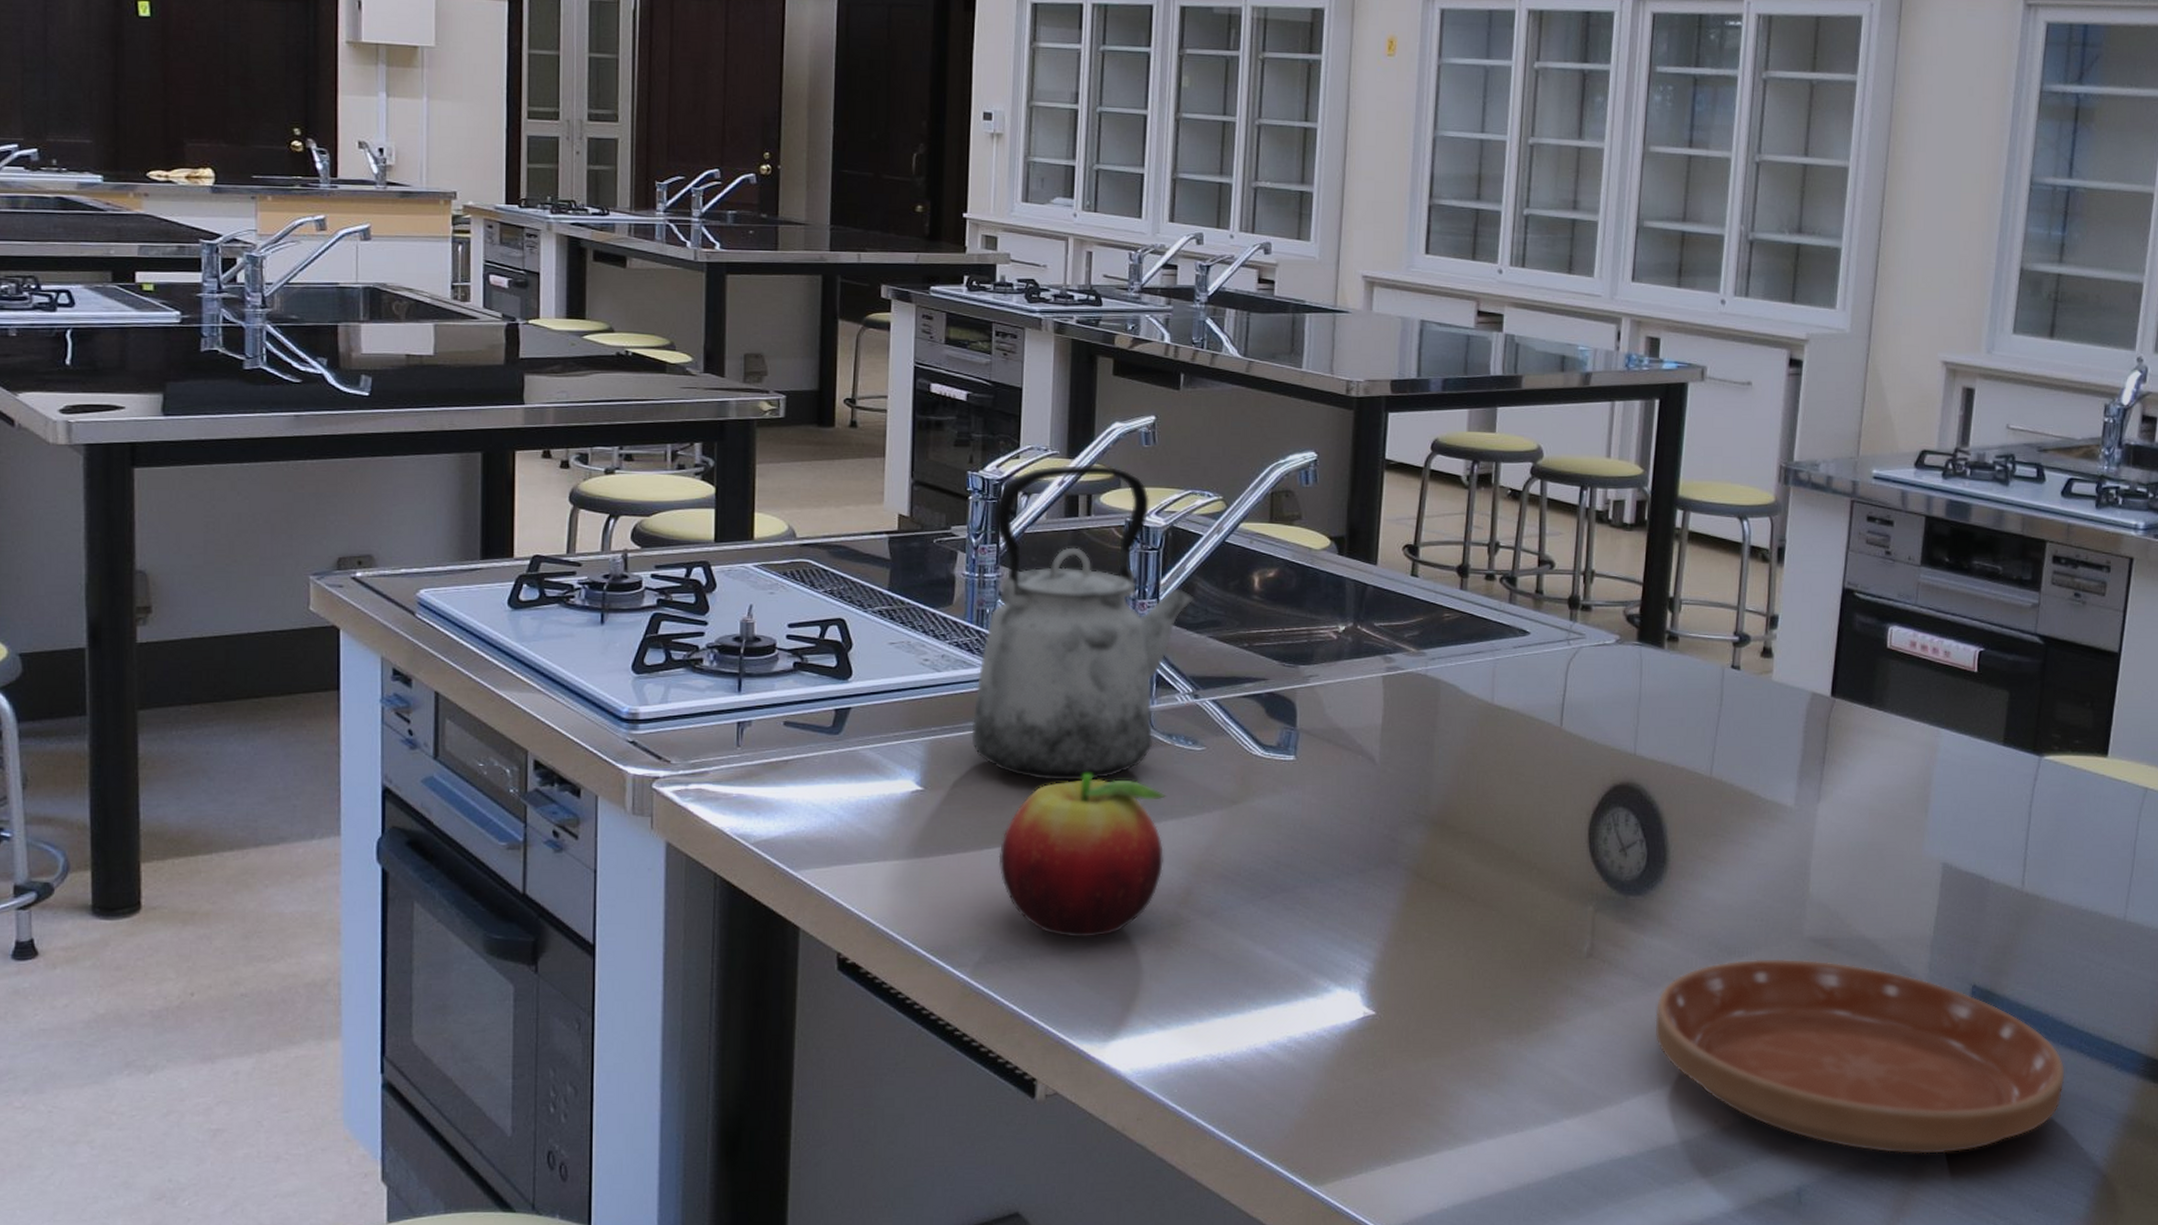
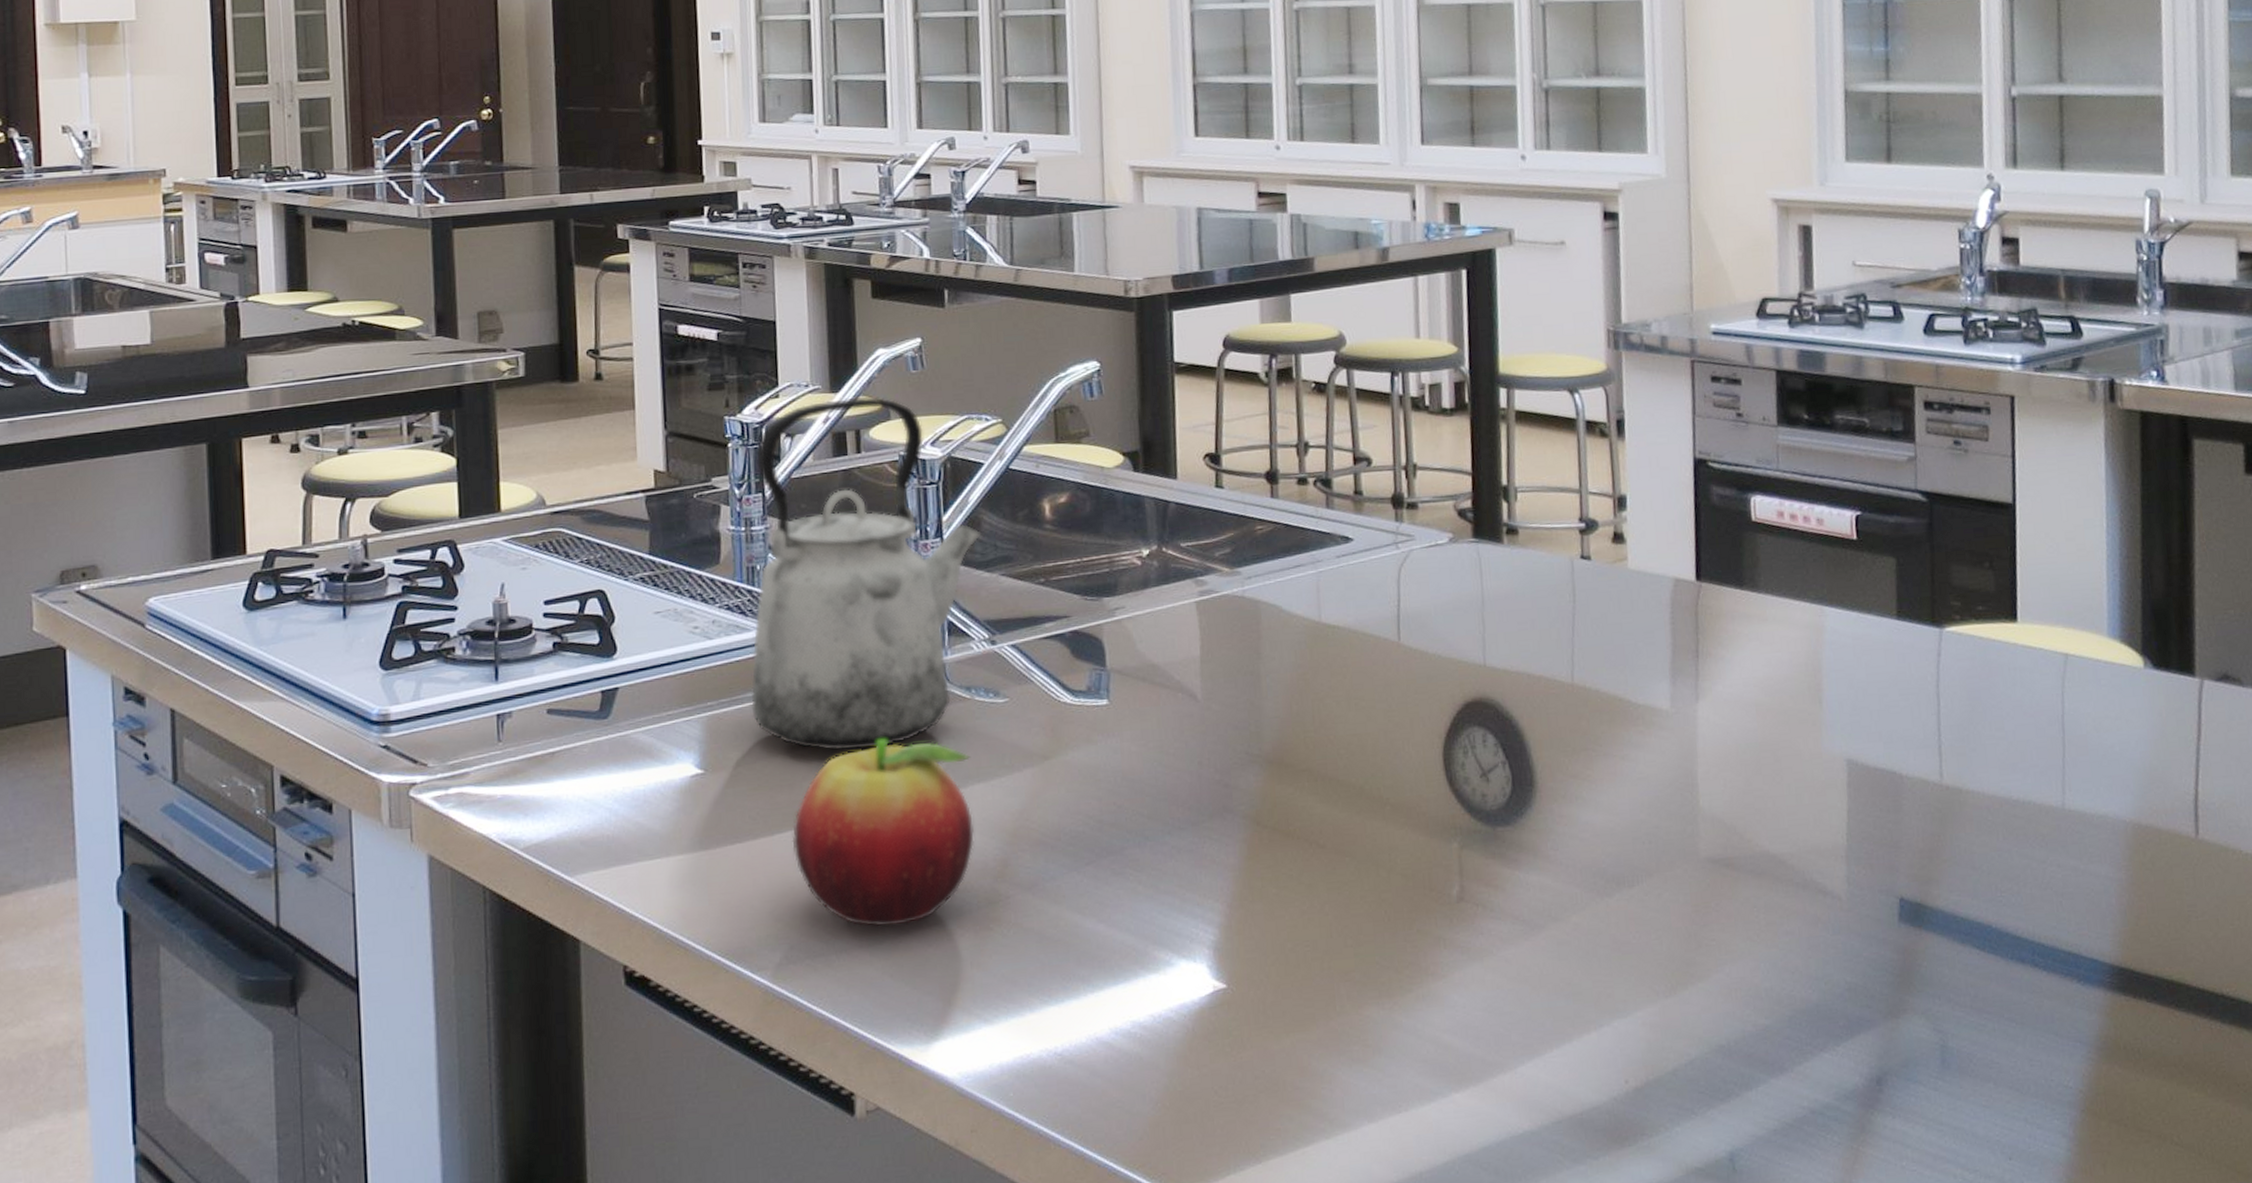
saucer: present [1655,959,2065,1154] -> none [1543,884,2021,1103]

